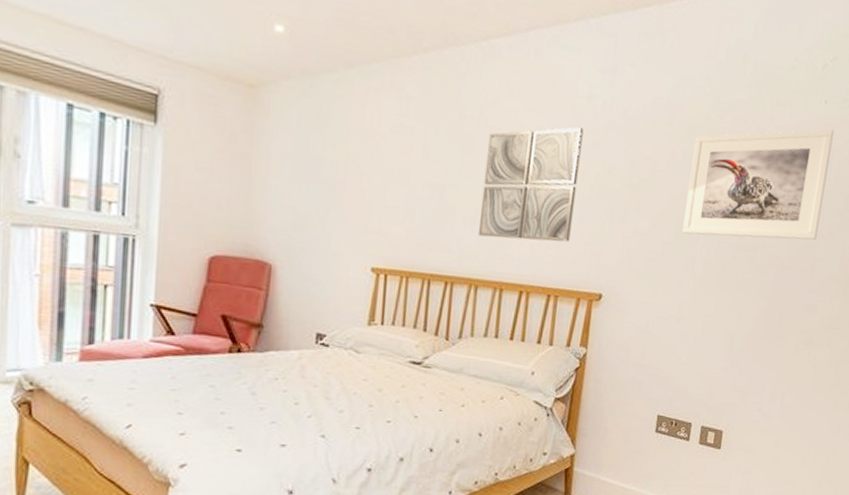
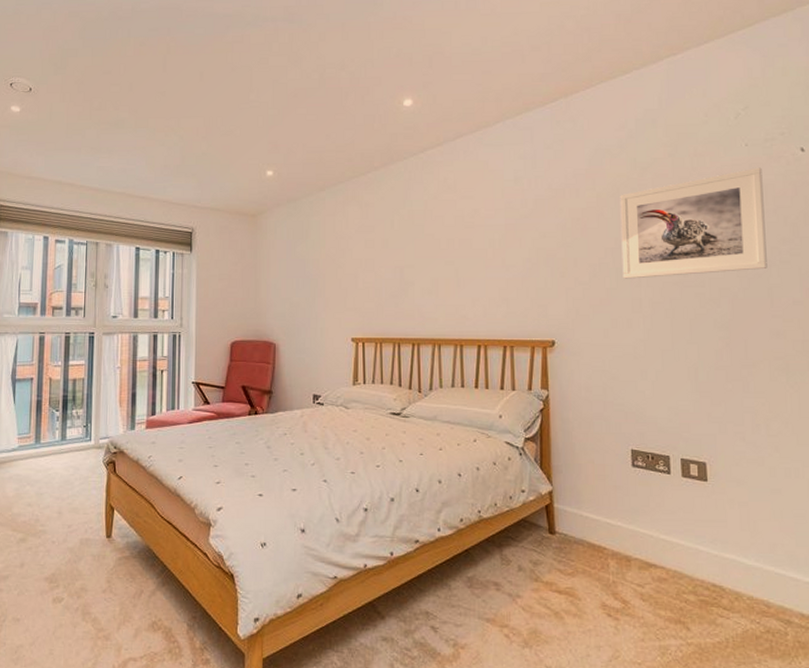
wall art: present [477,127,584,242] -> none [434,205,517,303]

